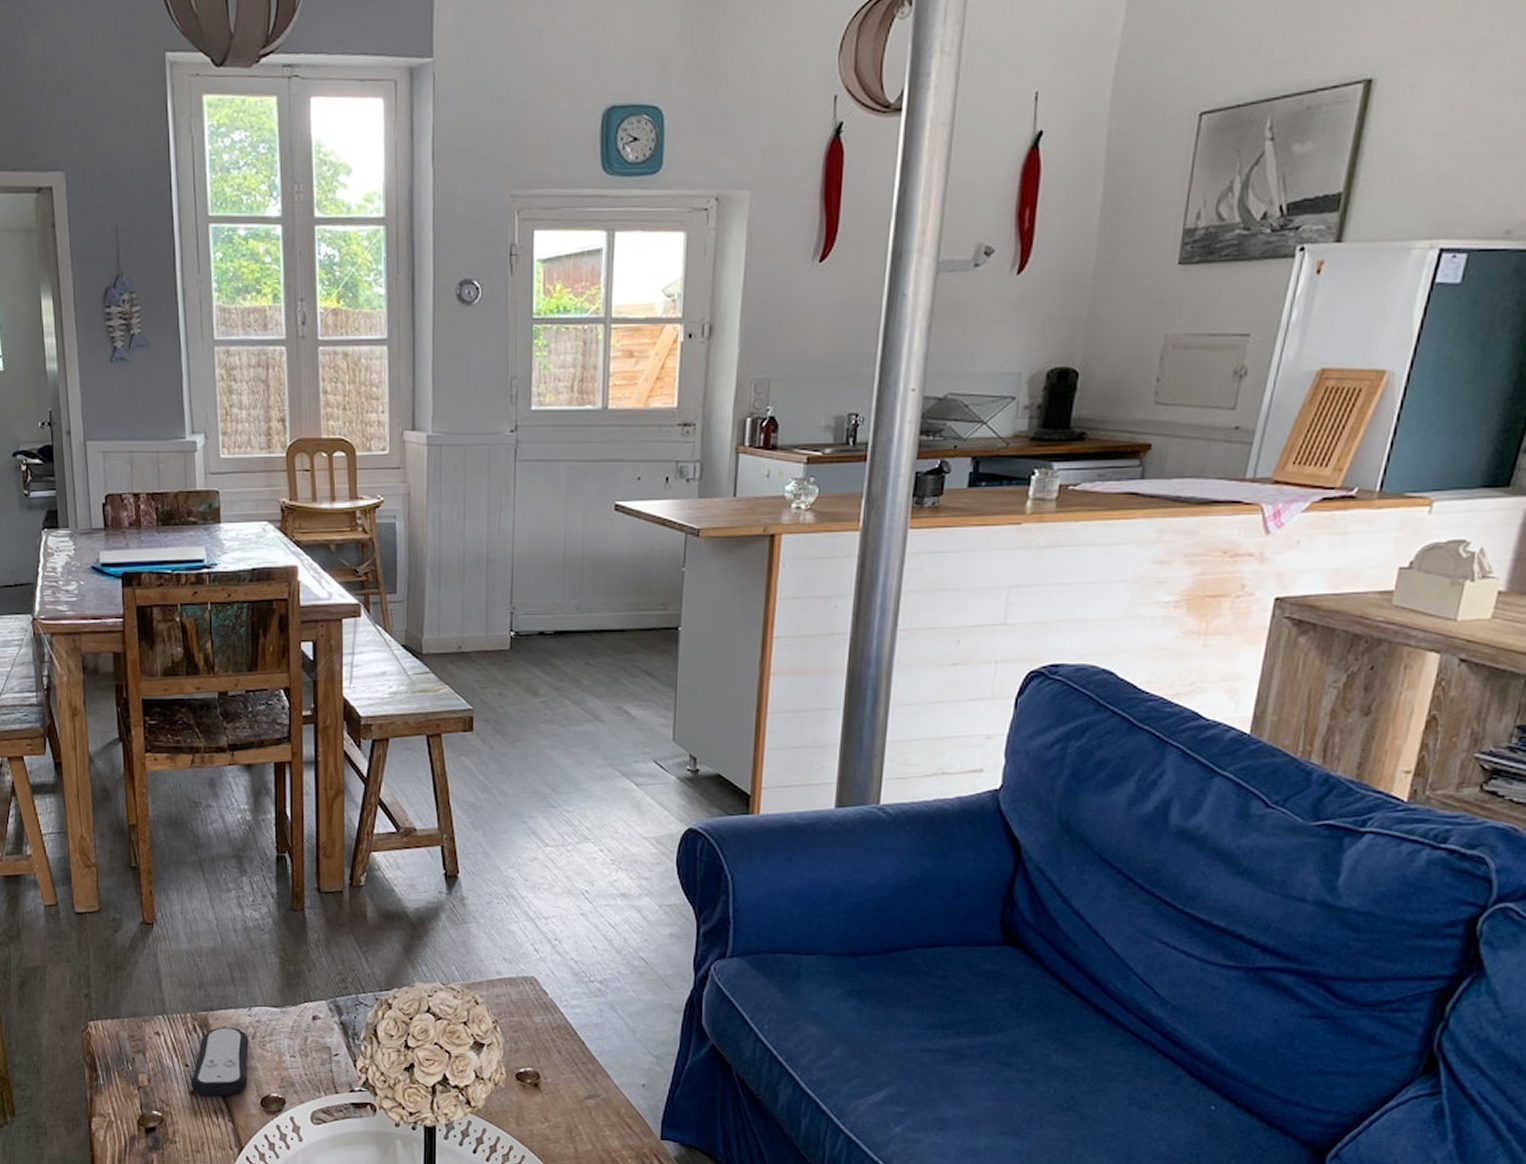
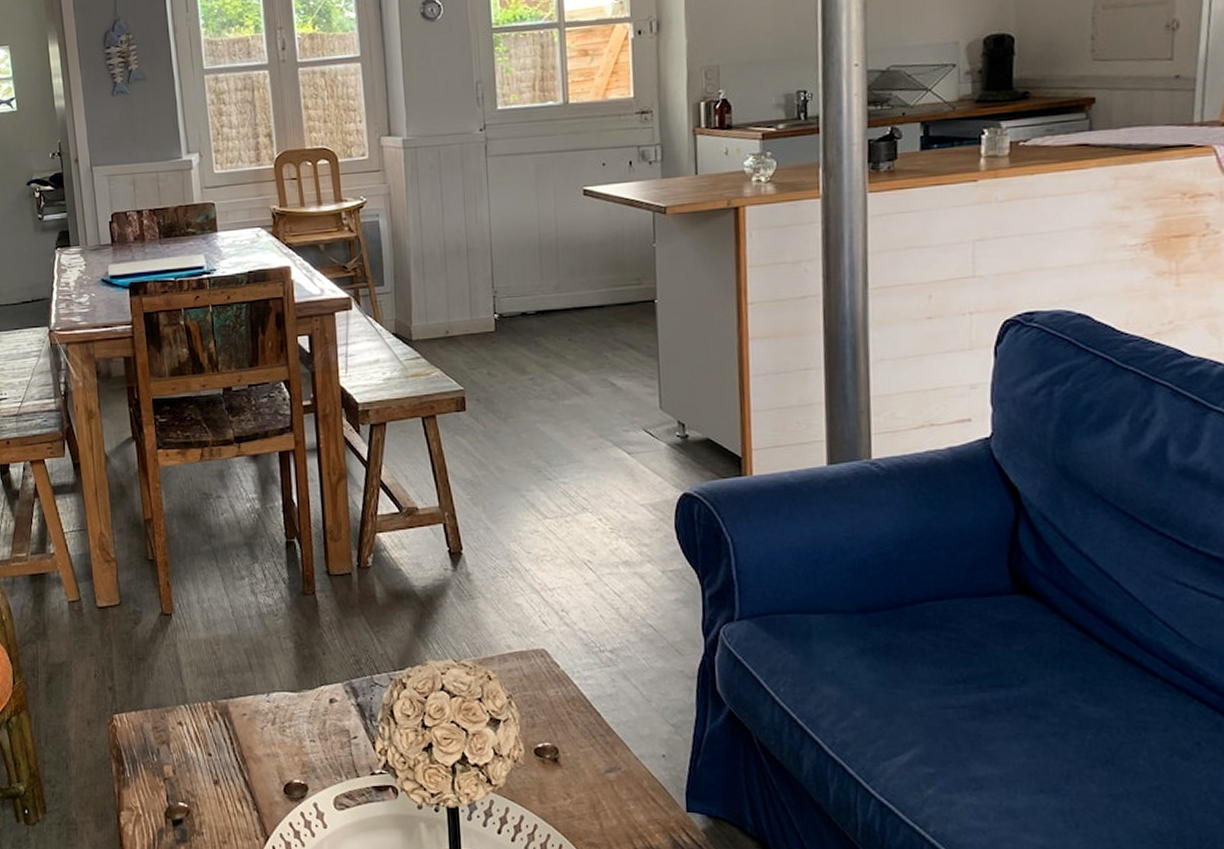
remote control: present [190,1027,249,1097] -> none [214,714,270,786]

